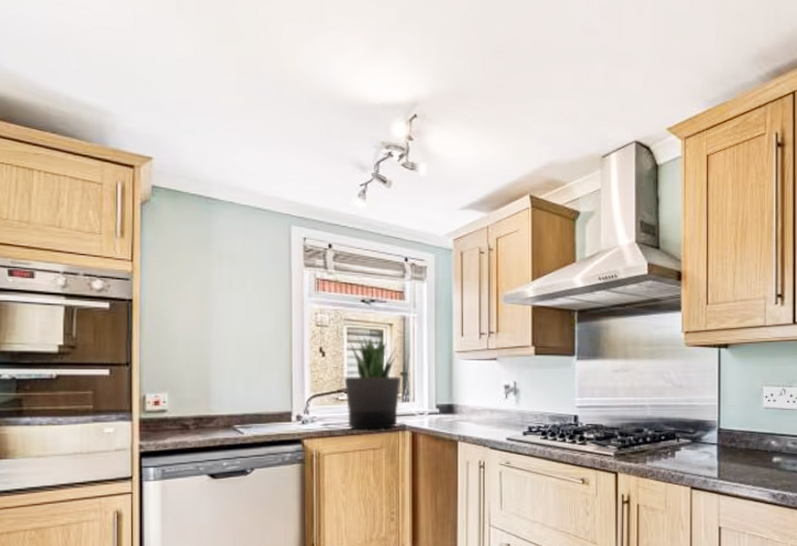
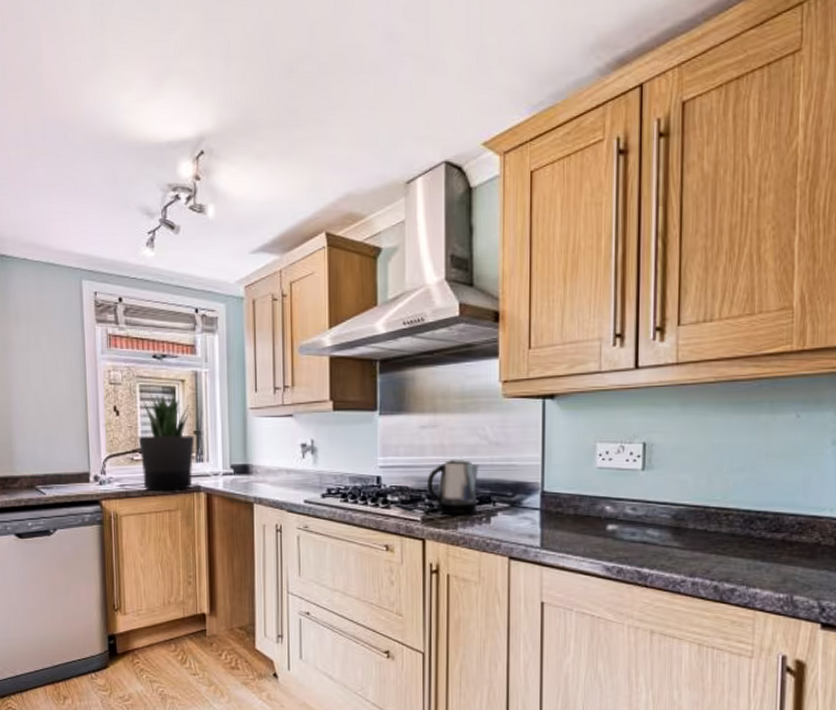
kettle: none [619,401,665,451] -> present [426,460,479,516]

